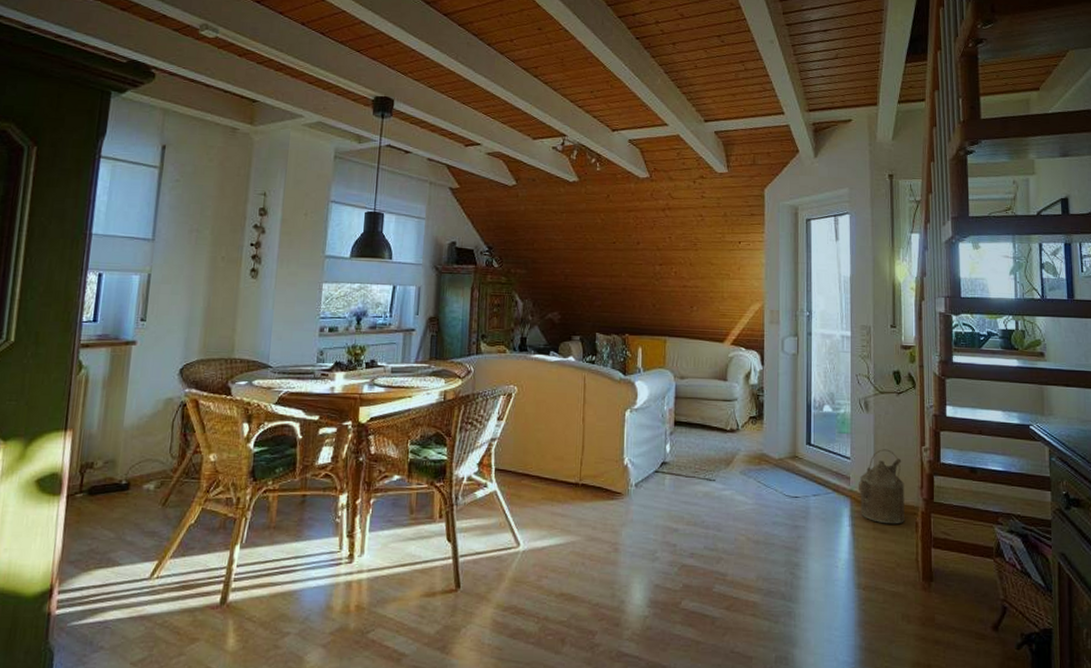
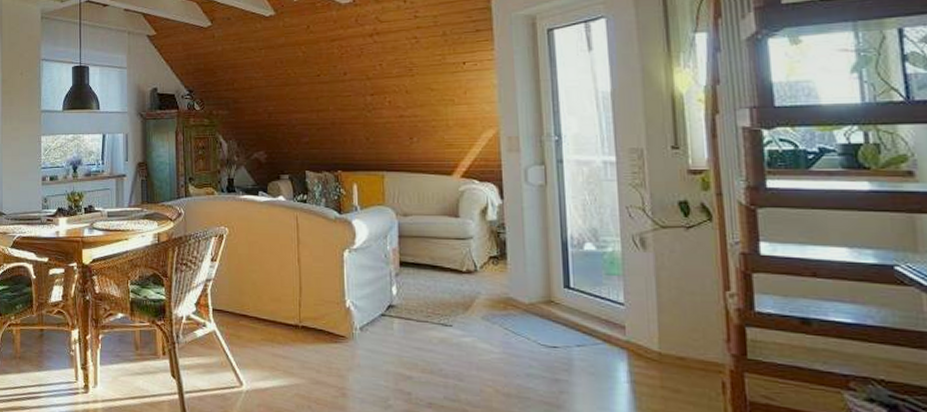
watering can: present [858,449,905,524] -> none [636,294,705,384]

